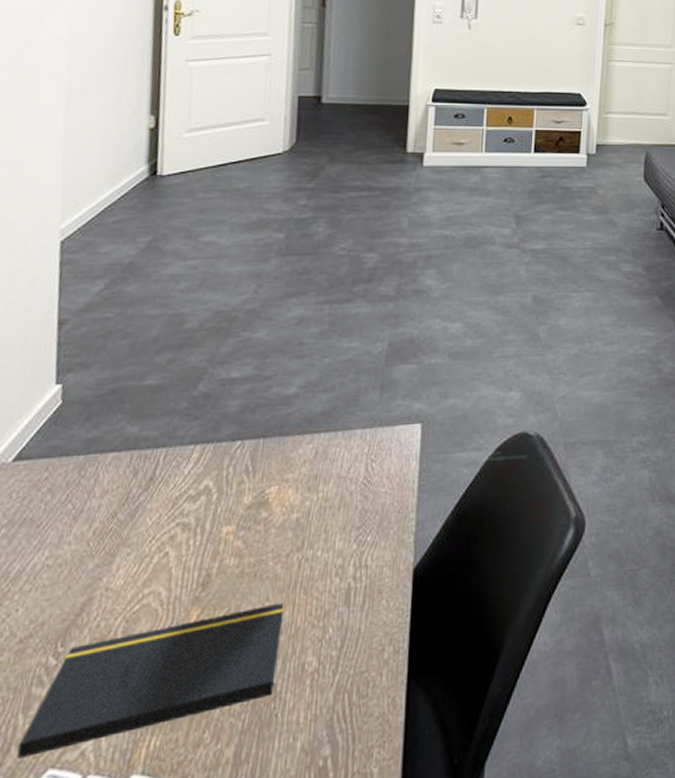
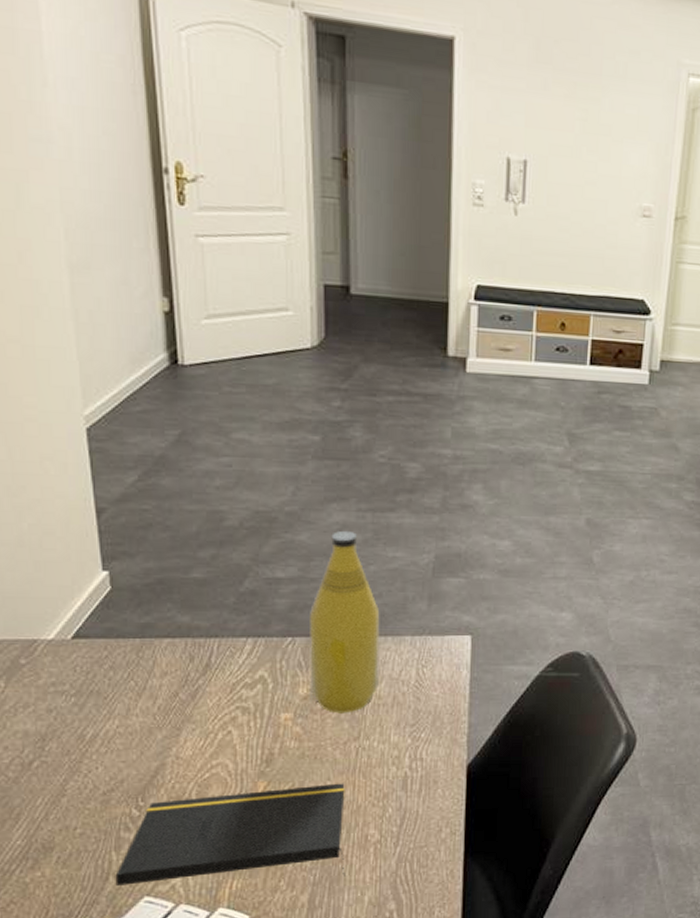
bottle: none [256,324,332,522] -> present [310,530,380,713]

